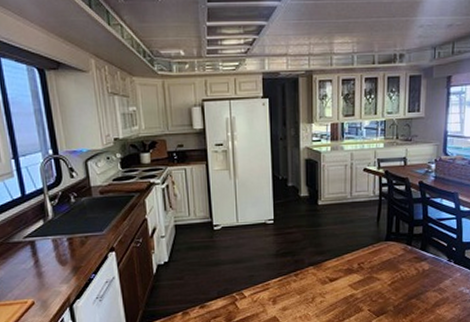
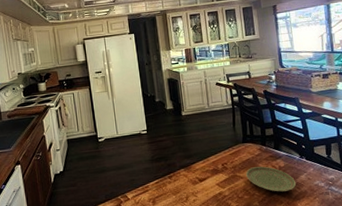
plate: none [384,268,439,297] -> present [246,166,297,192]

